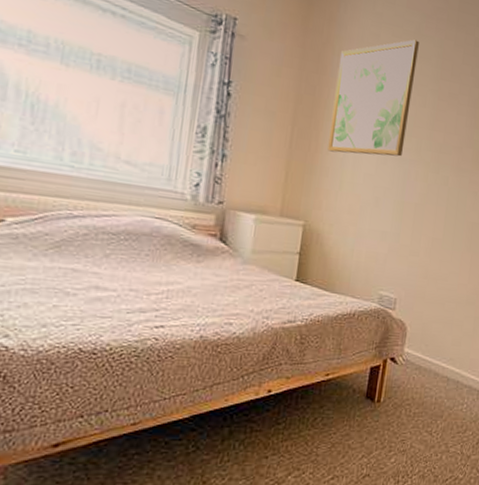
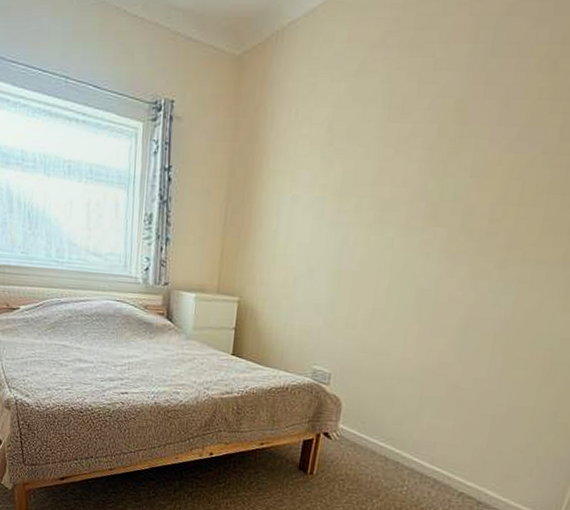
wall art: present [327,39,419,157] -> none [260,80,362,224]

